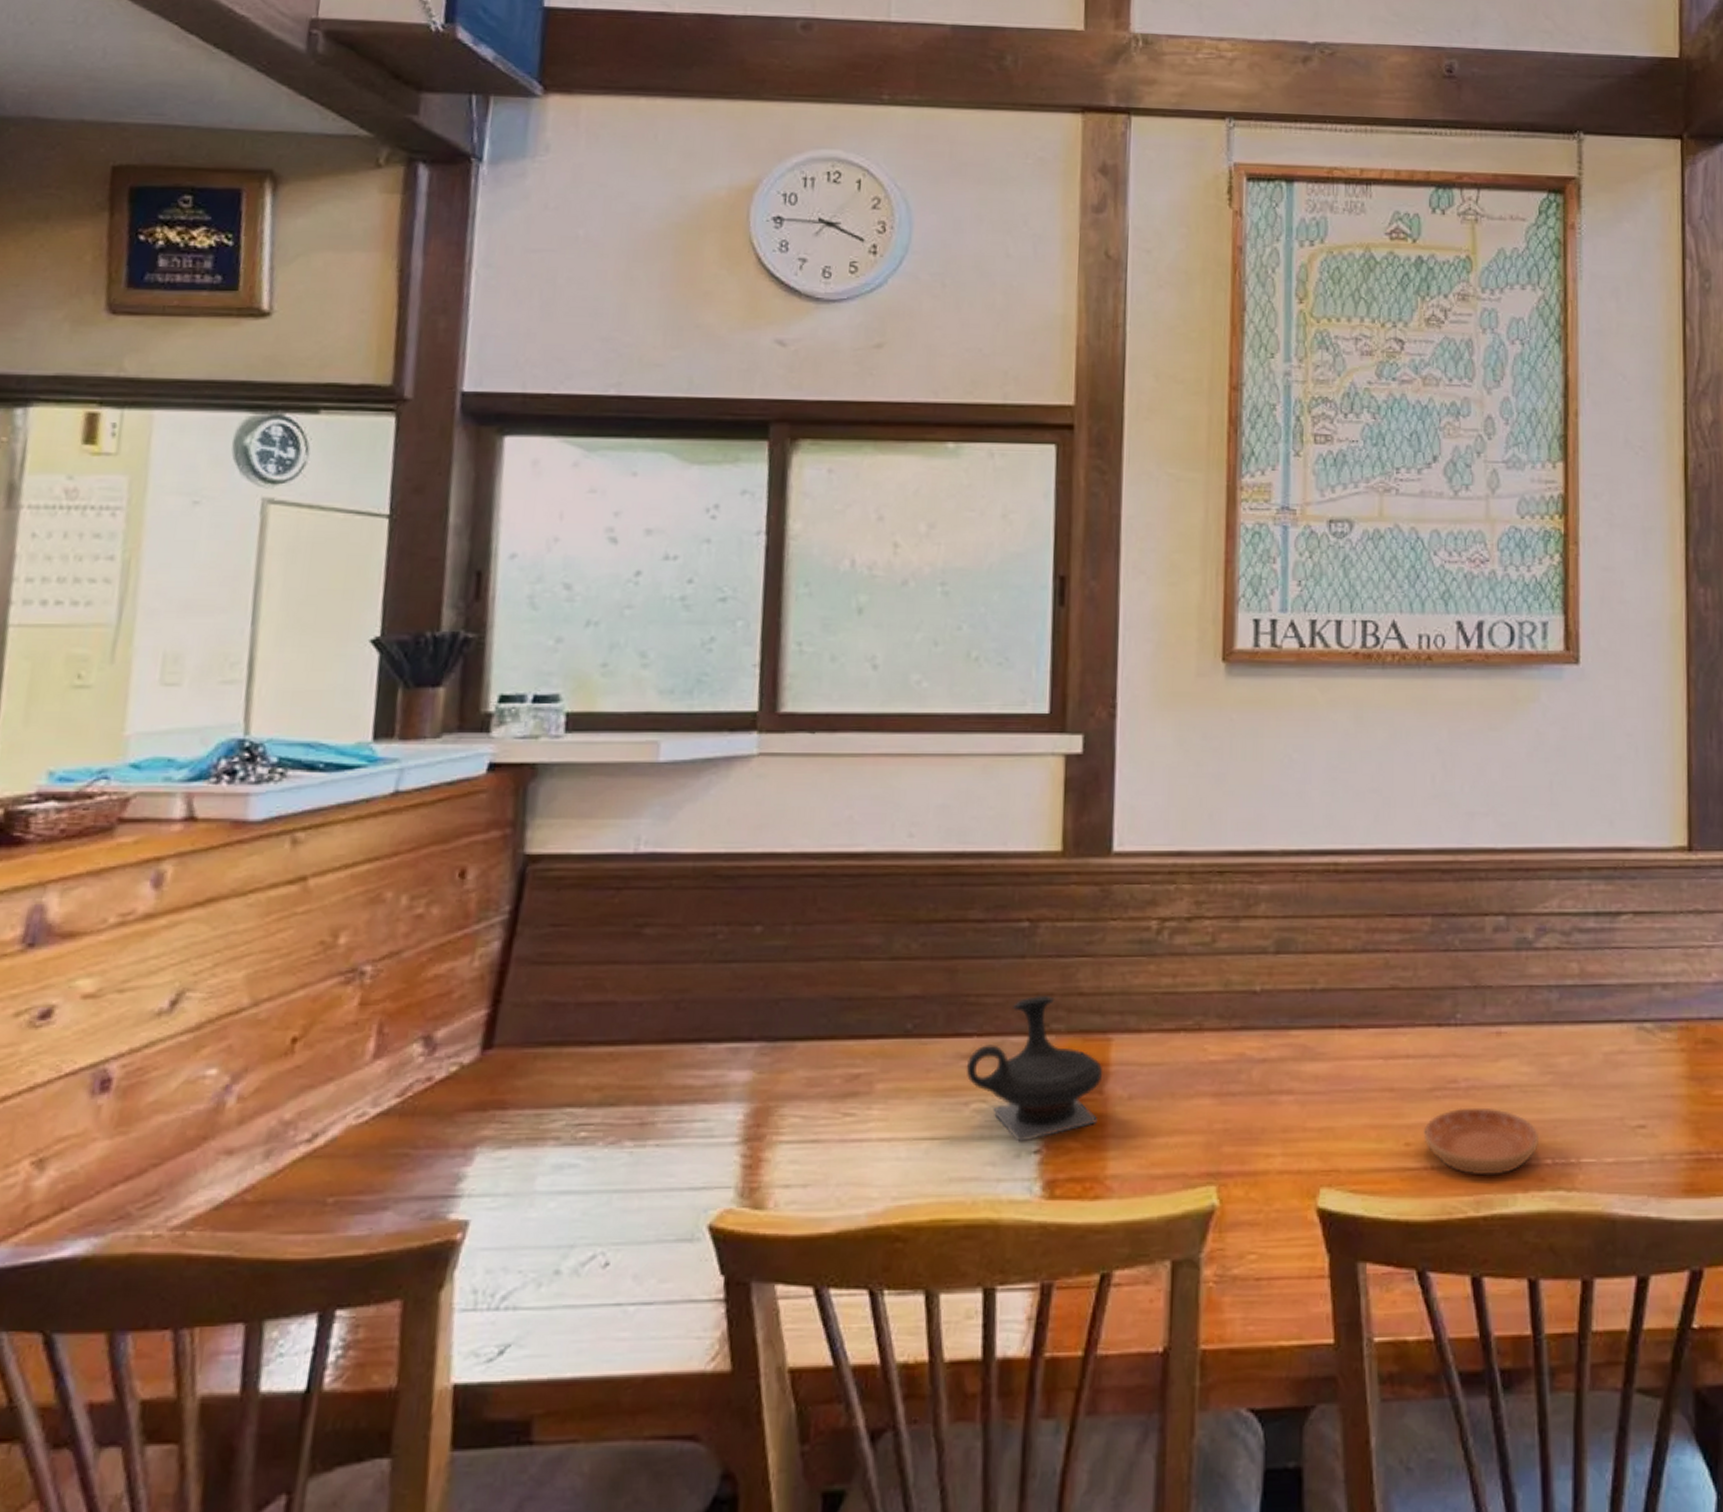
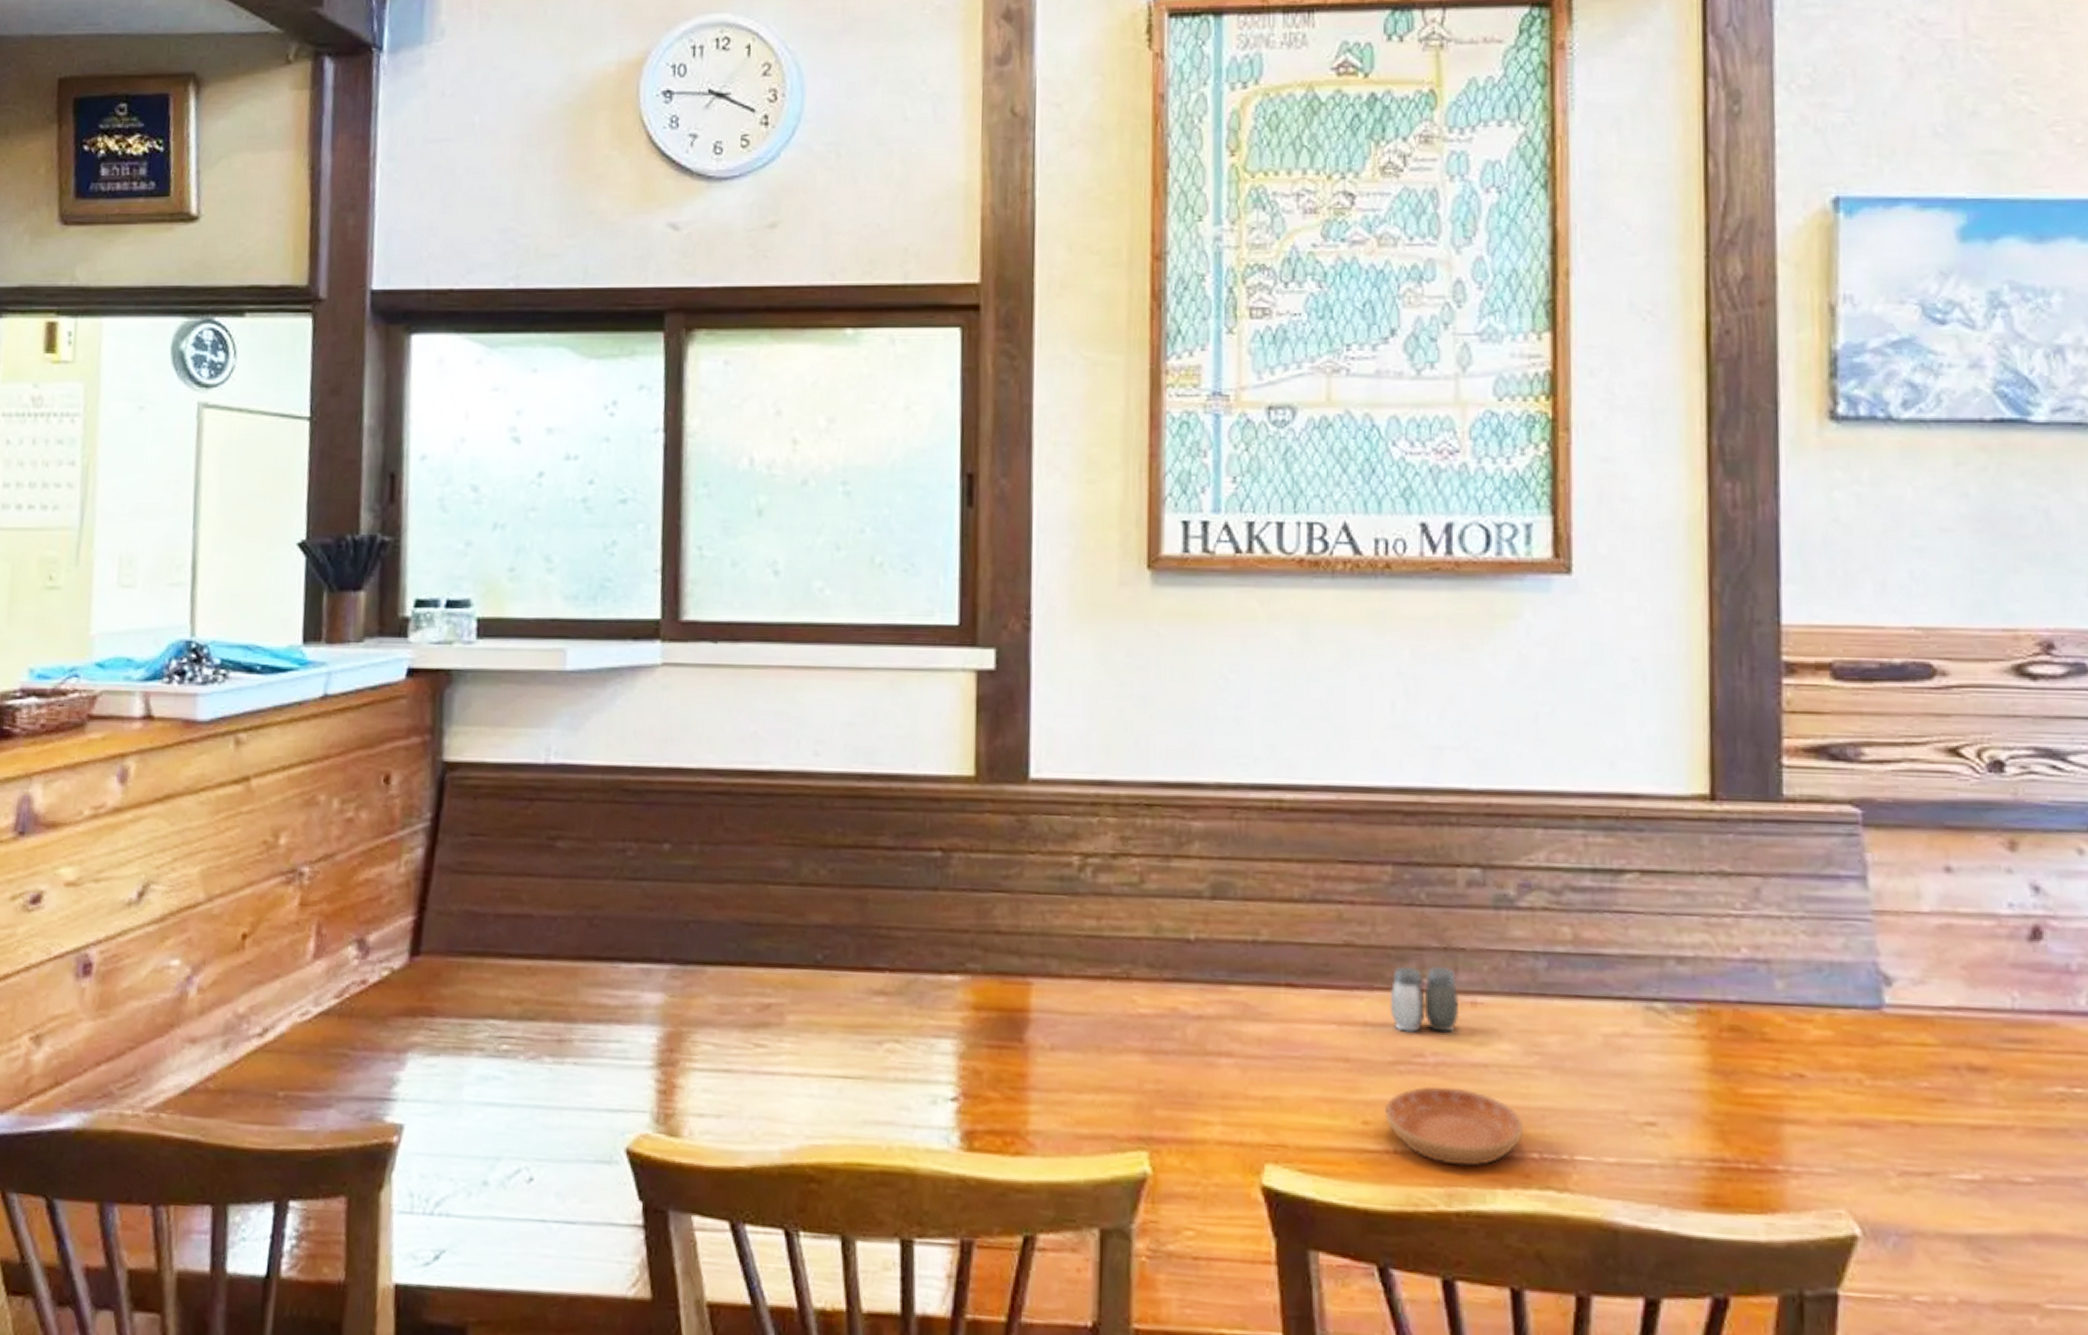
teapot: present [966,994,1103,1144] -> none [878,930,1023,1089]
salt and pepper shaker: none [1428,1003,1487,1062] -> present [1389,966,1460,1032]

